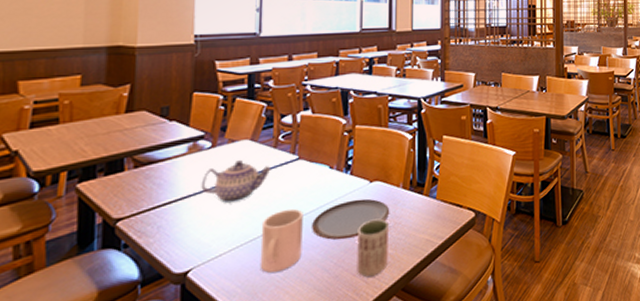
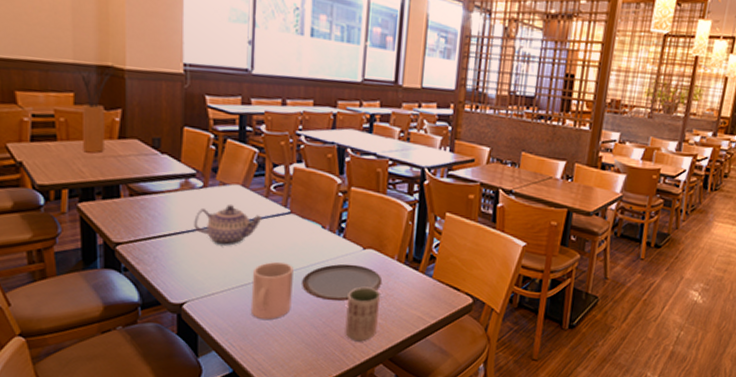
vase: none [86,44,126,131] -> present [77,65,115,154]

